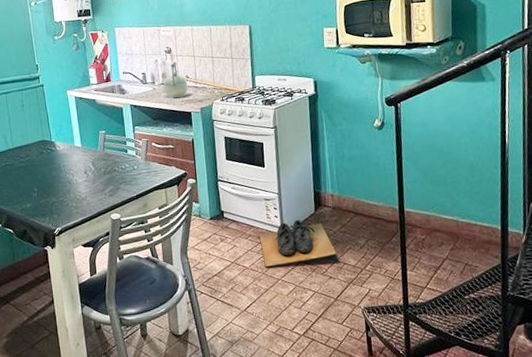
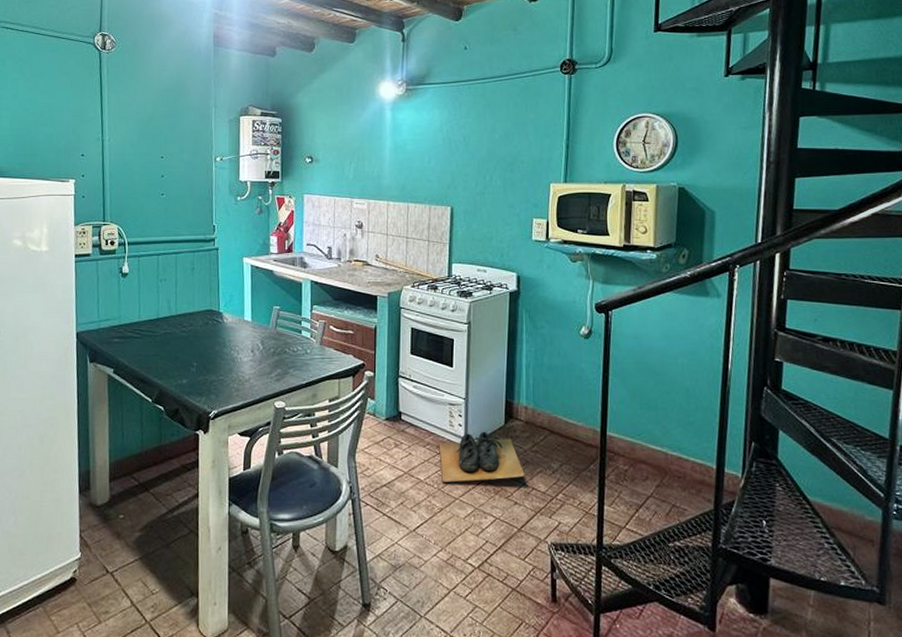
kettle: present [163,62,189,98] -> none [349,239,378,278]

